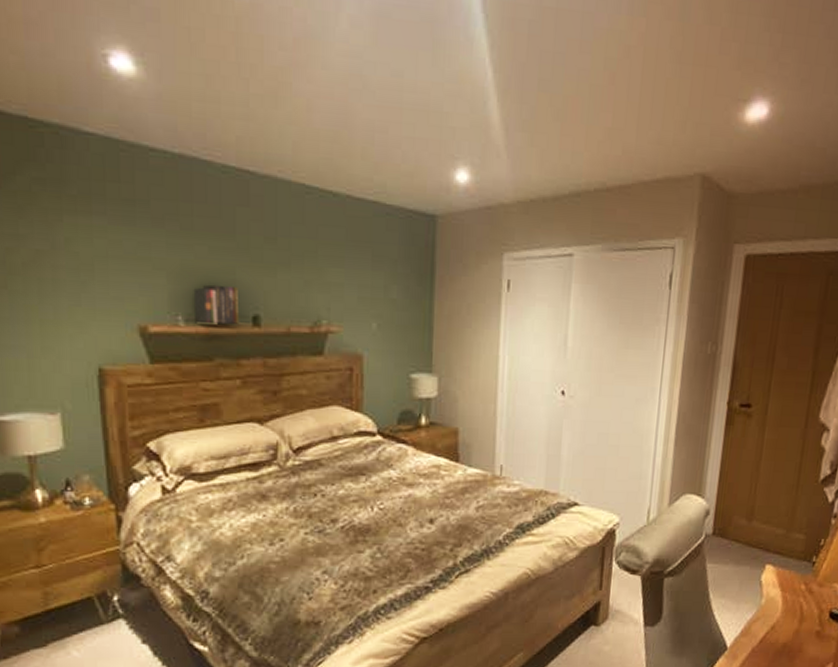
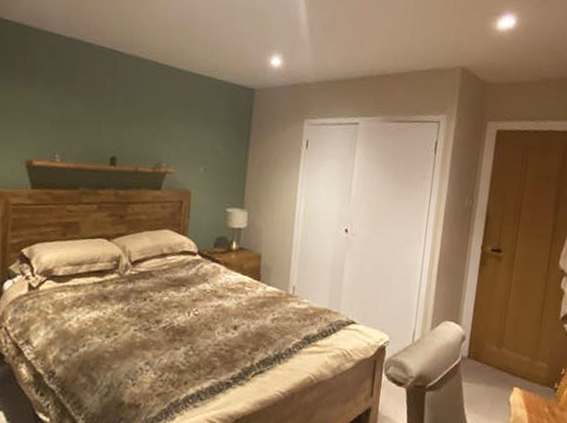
books: present [193,284,240,325] -> none [68,132,102,163]

